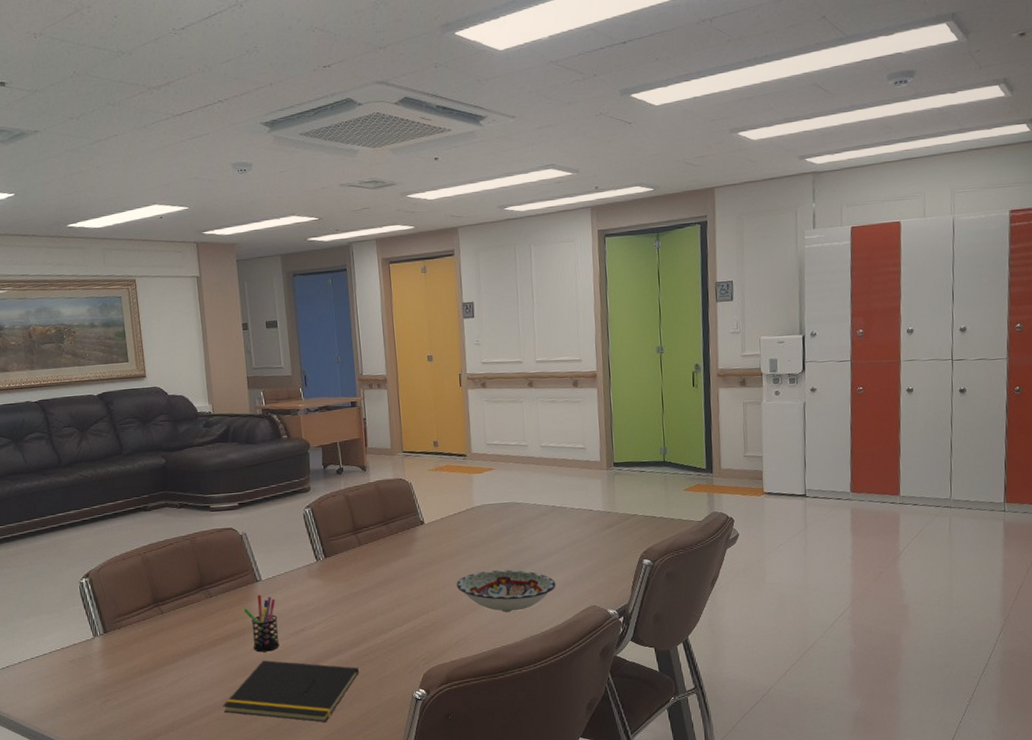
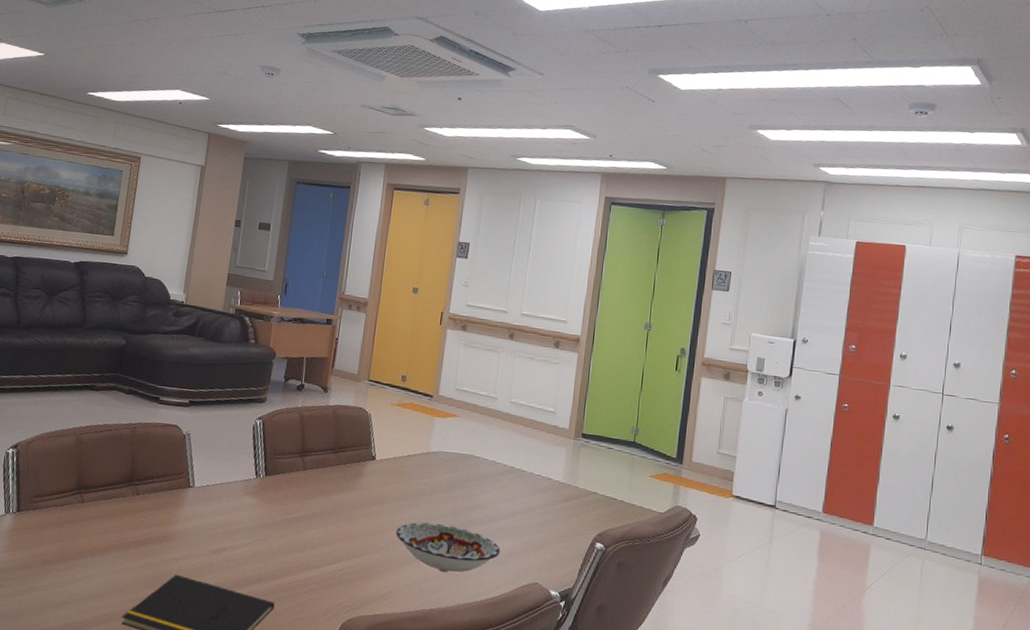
pen holder: present [243,594,280,652] -> none [168,501,204,566]

